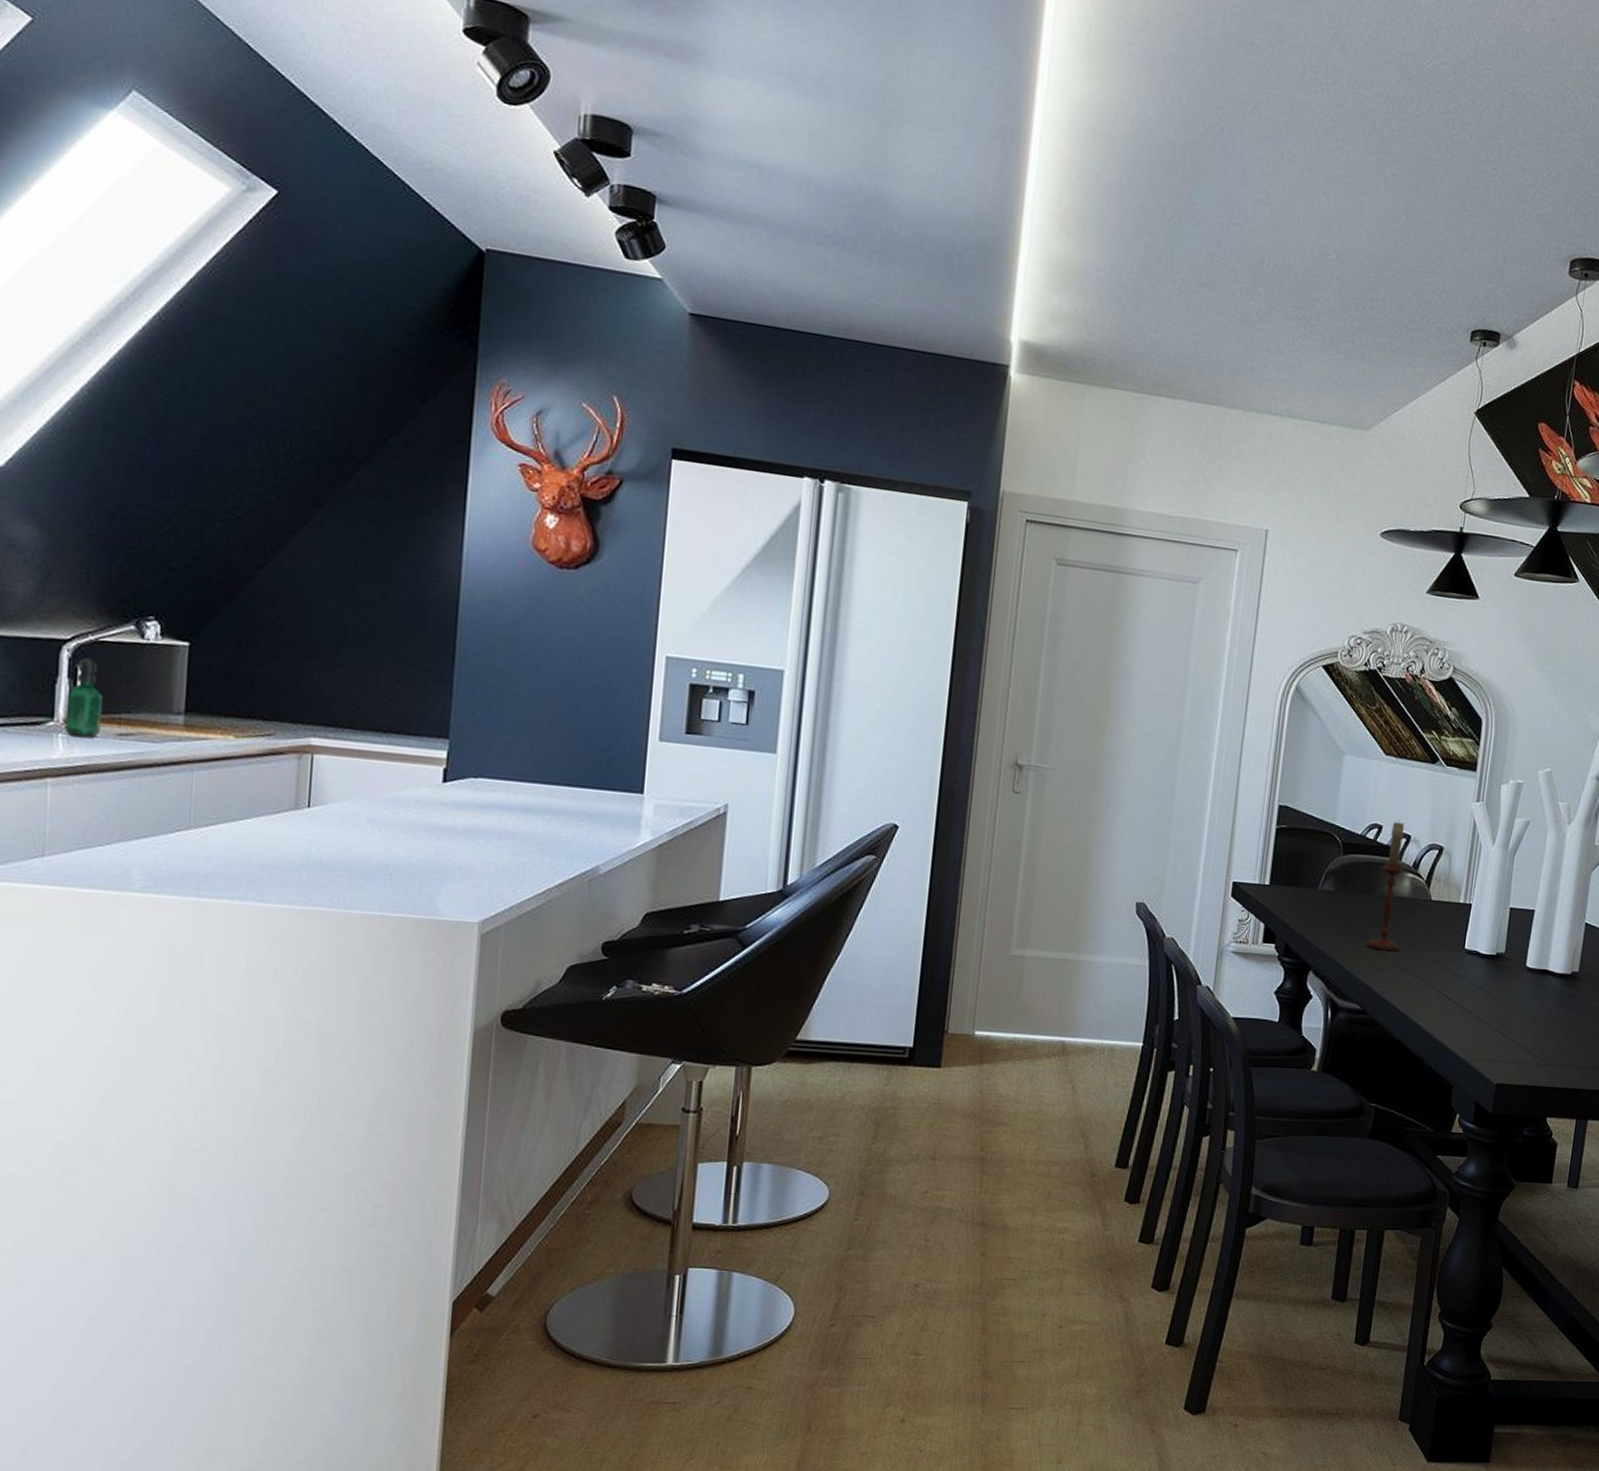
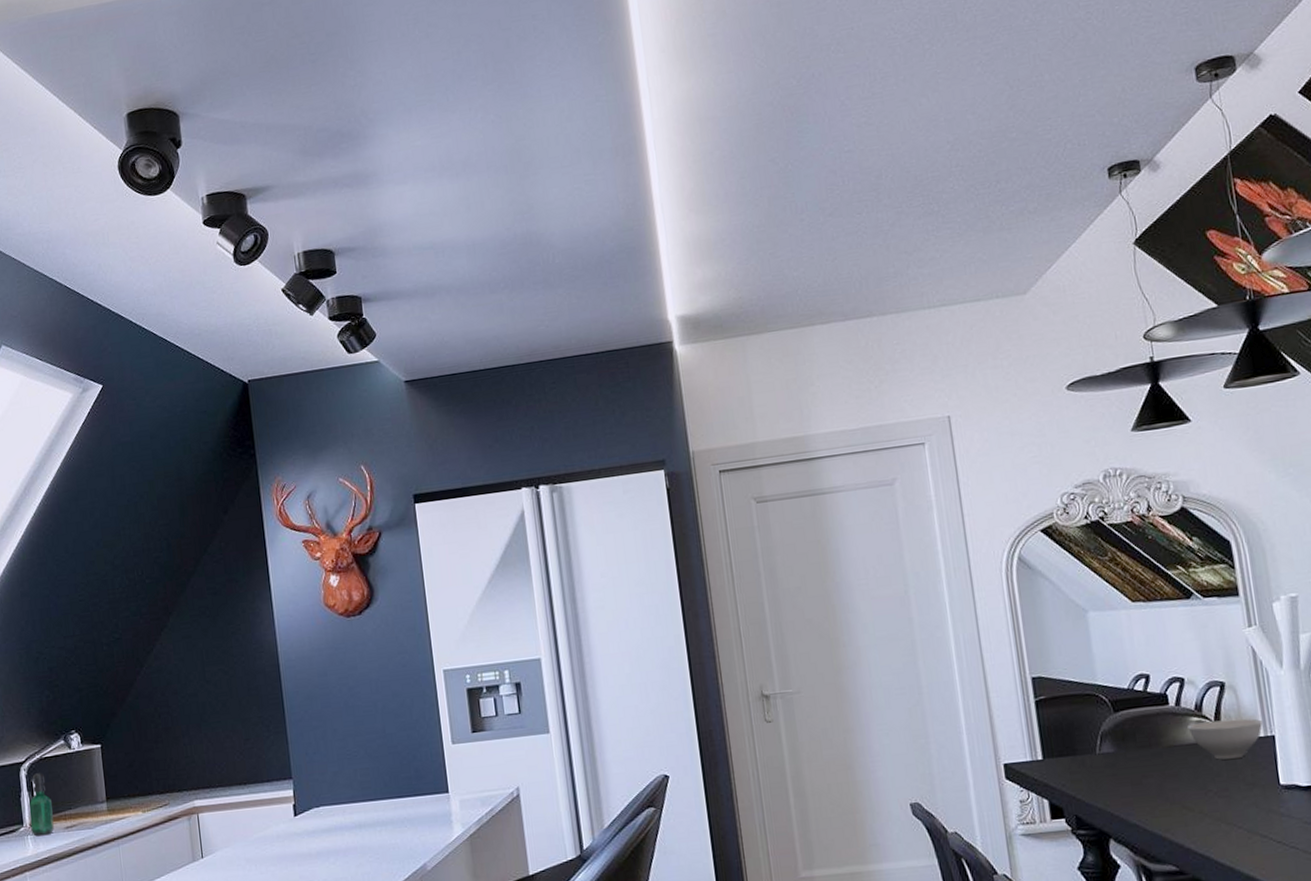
candlestick: present [1366,820,1405,952] -> none [1159,664,1206,805]
bowl: none [1402,879,1466,919] -> present [1187,718,1263,760]

